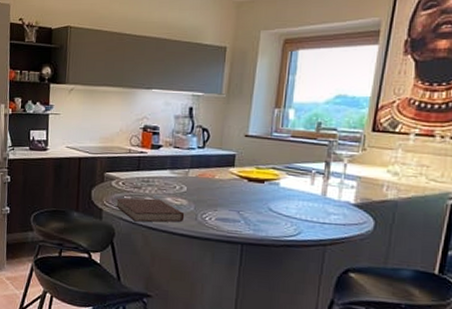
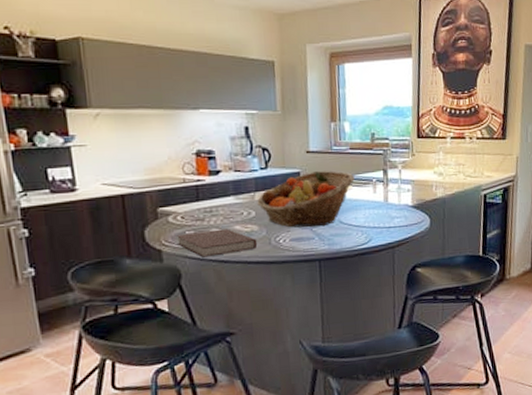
fruit basket: none [190,156,292,212] -> present [257,171,355,228]

